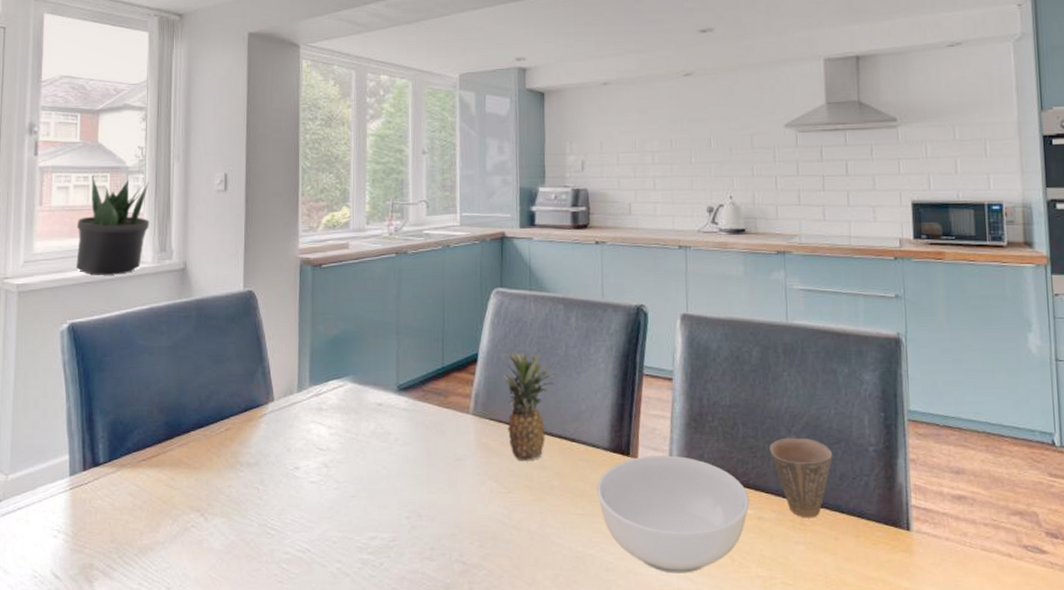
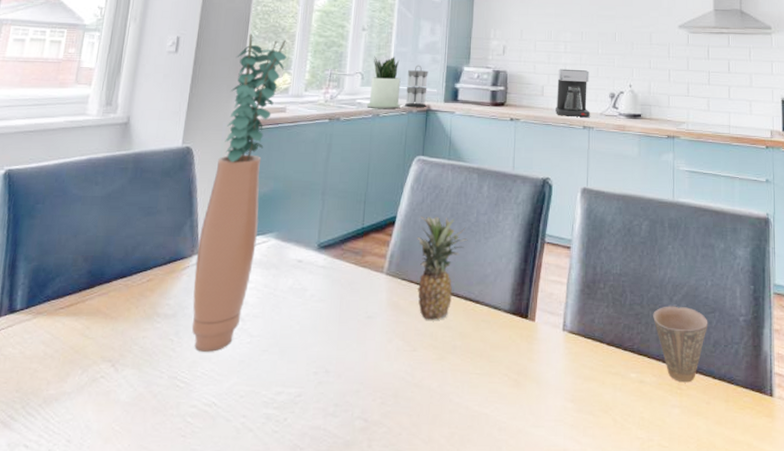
planter: present [76,175,150,275] -> none [21,30,104,125]
vase: none [272,166,344,499] -> present [191,34,287,352]
planter: none [435,180,473,240] -> present [366,55,402,109]
spice rack: none [476,188,501,236] -> present [405,65,428,108]
bowl: present [597,455,750,573] -> none [495,319,633,434]
coffee maker: none [645,182,686,236] -> present [555,69,590,117]

